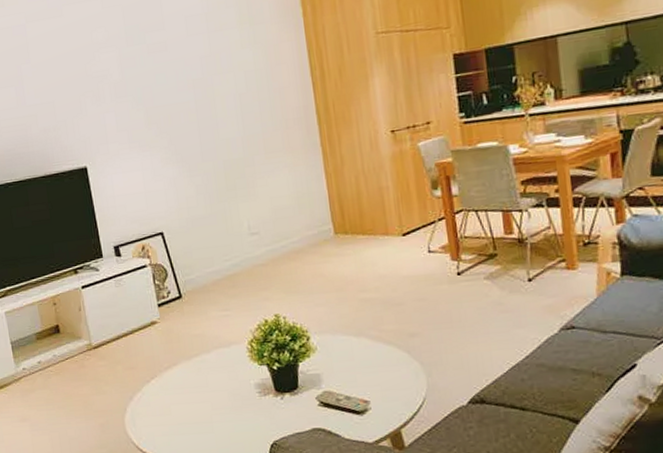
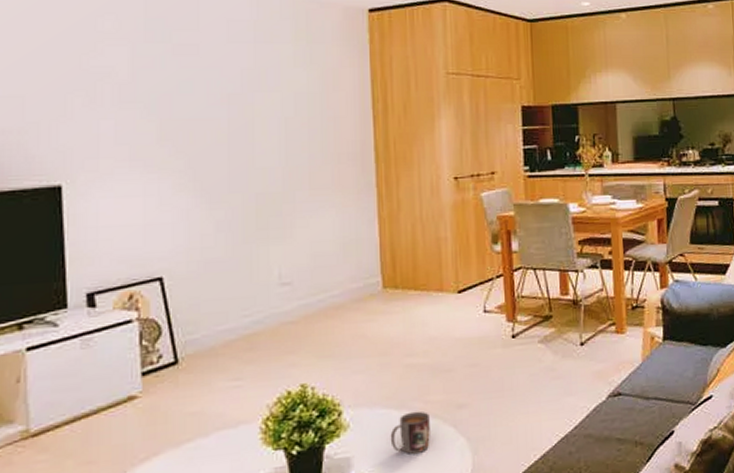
mug: none [351,338,387,374] -> present [390,411,430,454]

